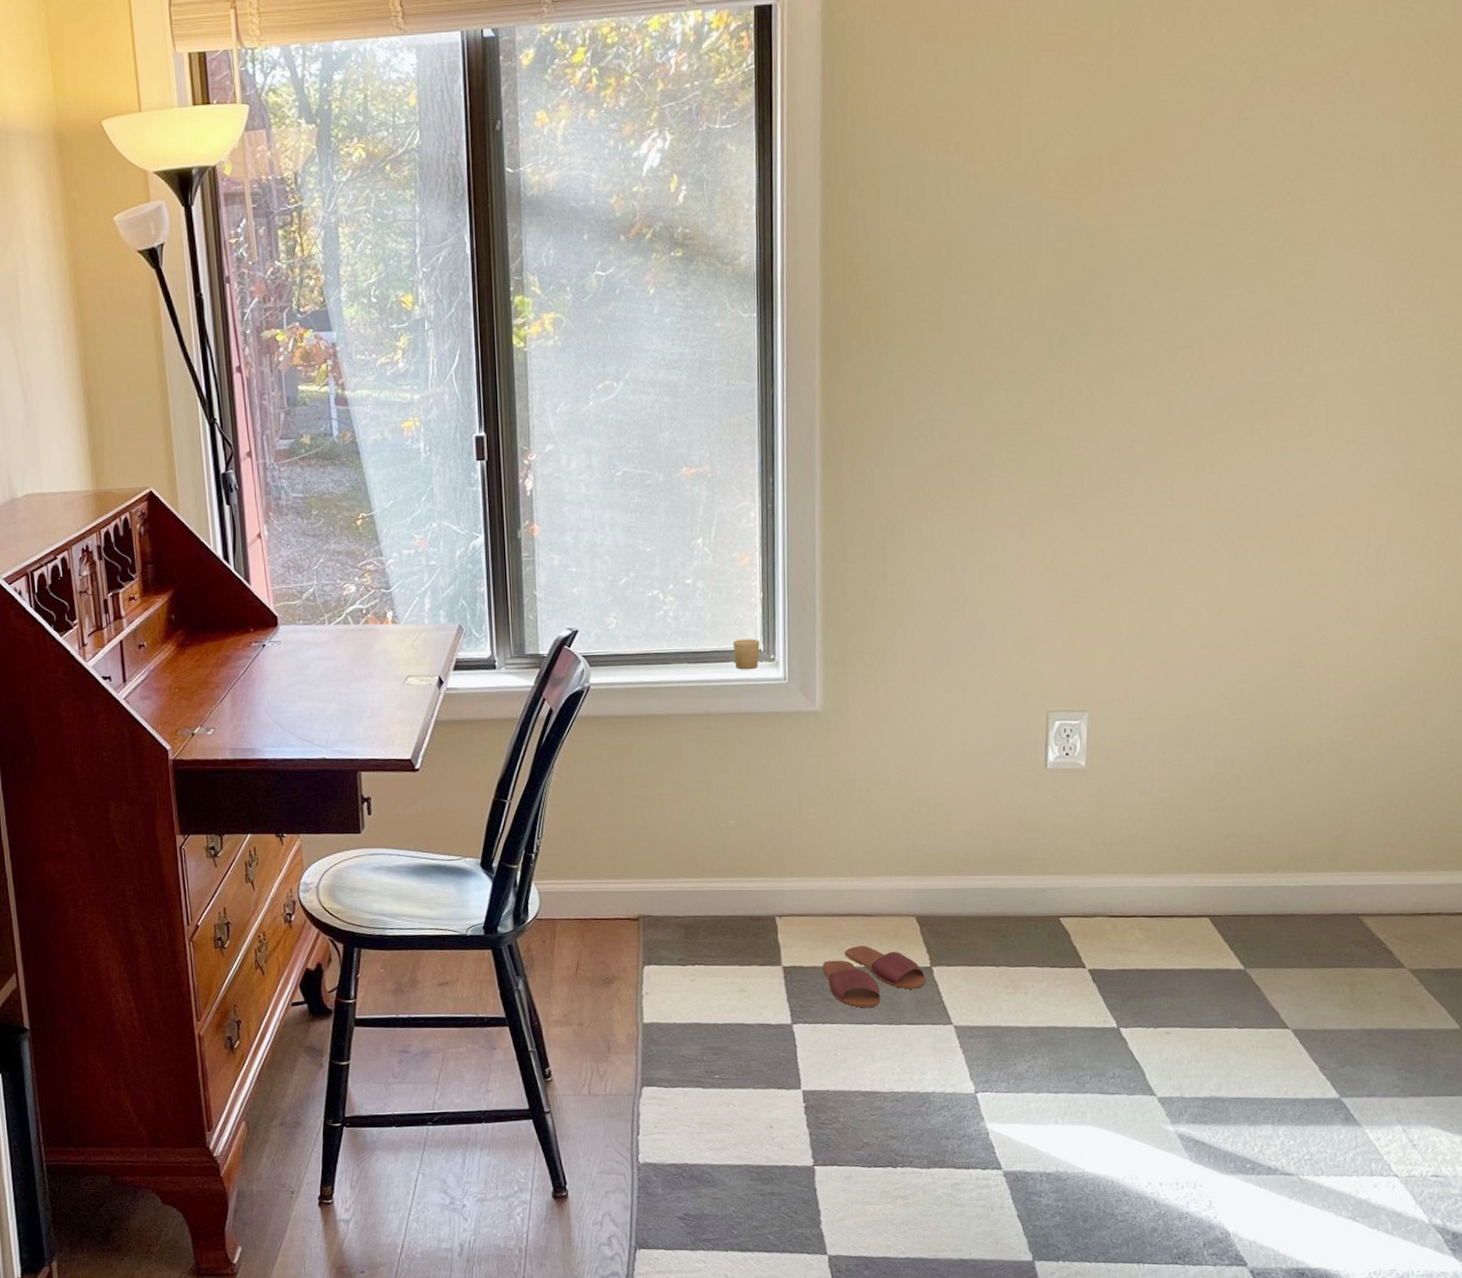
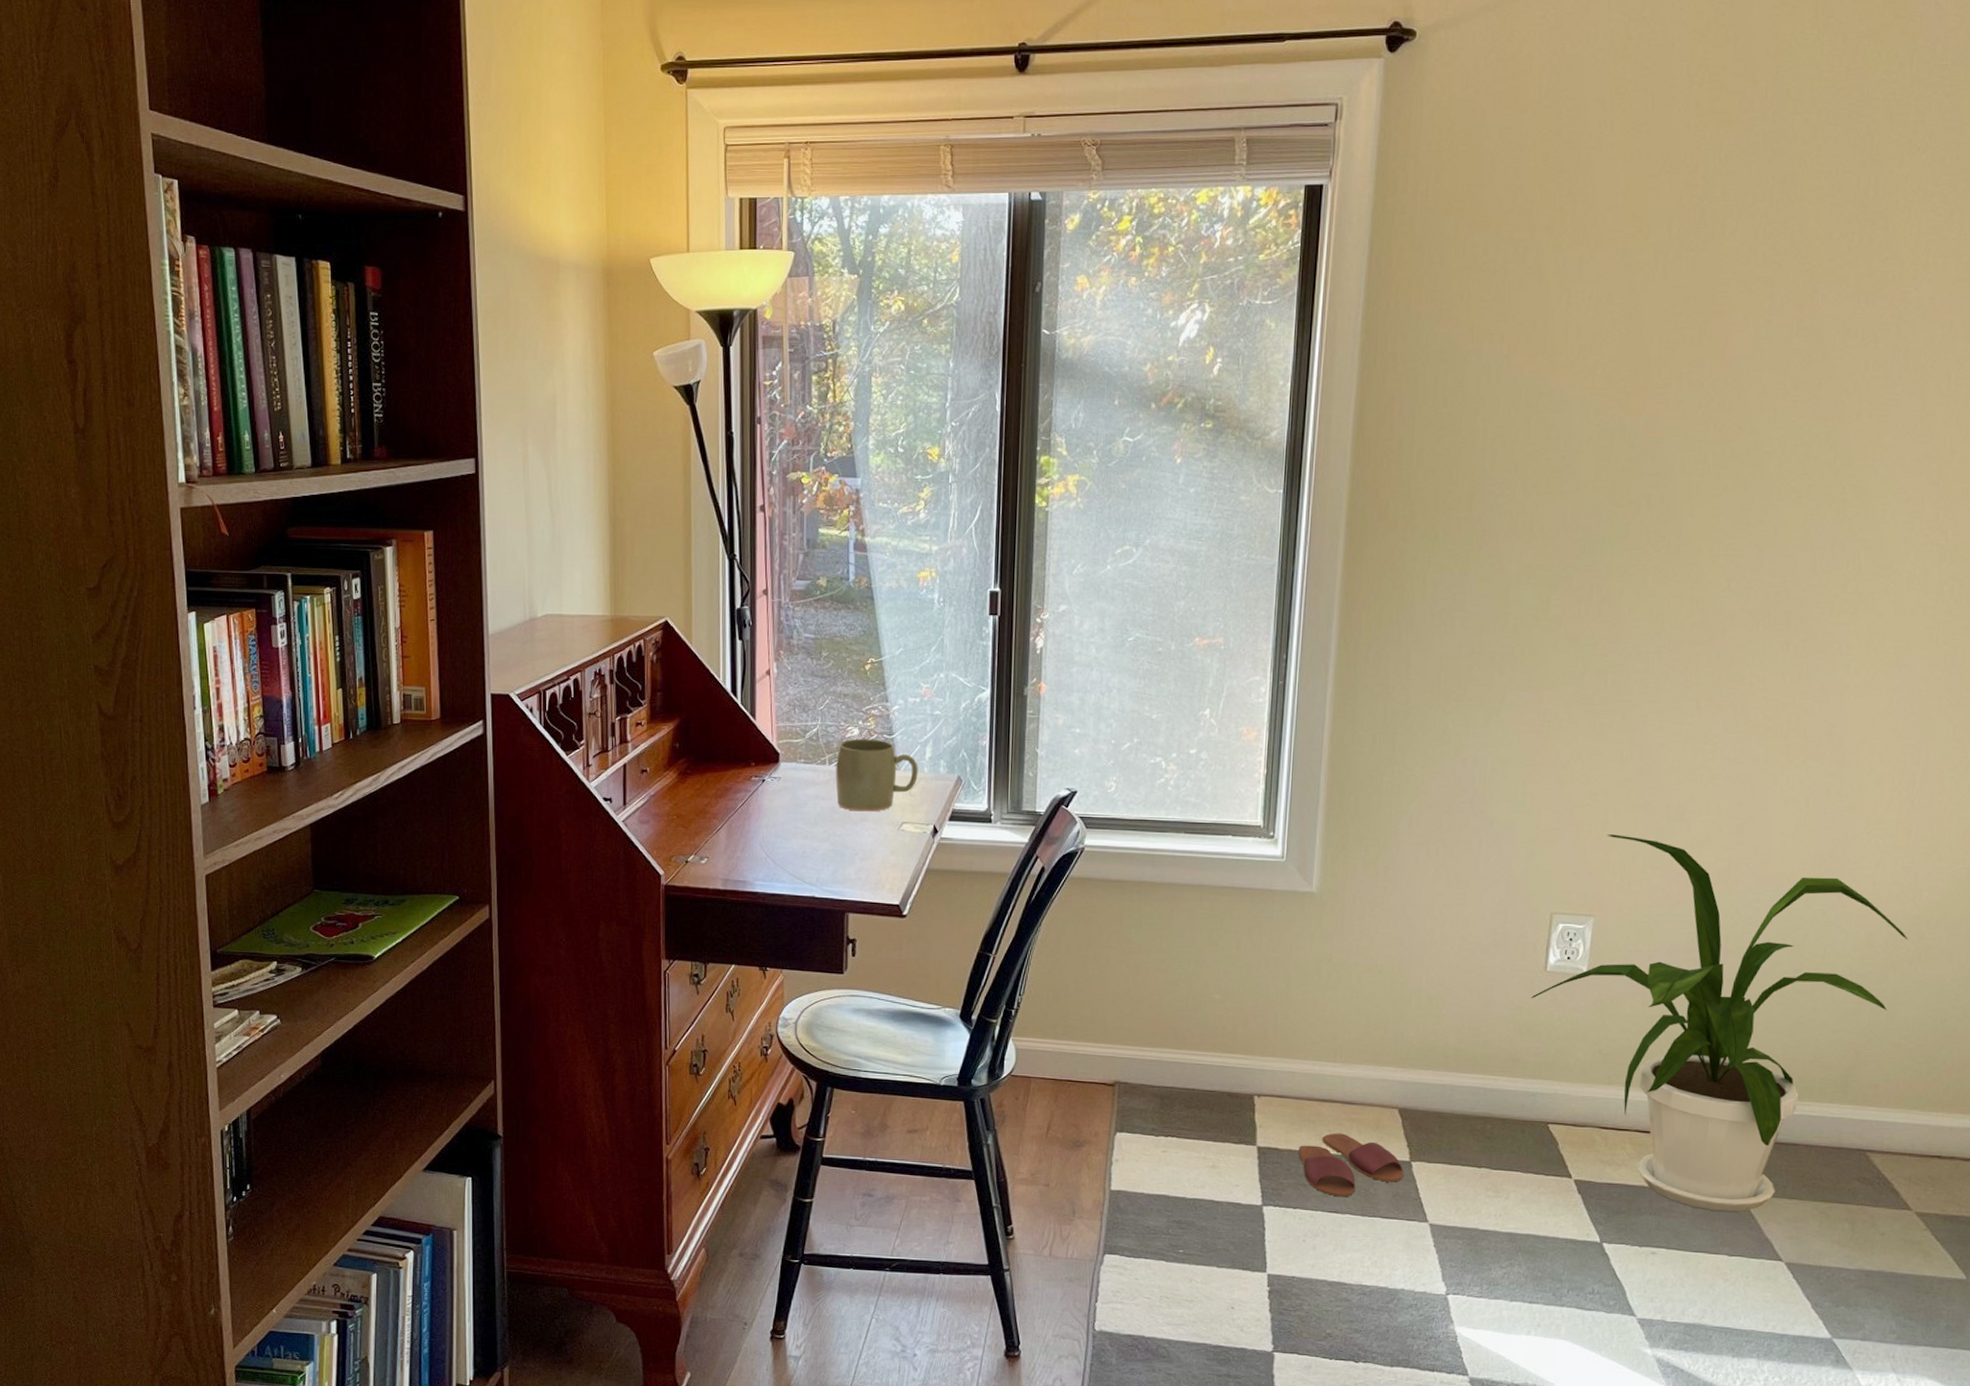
mug: none [335,594,419,669] -> present [835,738,918,812]
candle: present [732,639,760,670] -> none [1232,814,1260,845]
house plant: none [1034,629,1384,987] -> present [1531,834,1909,1213]

